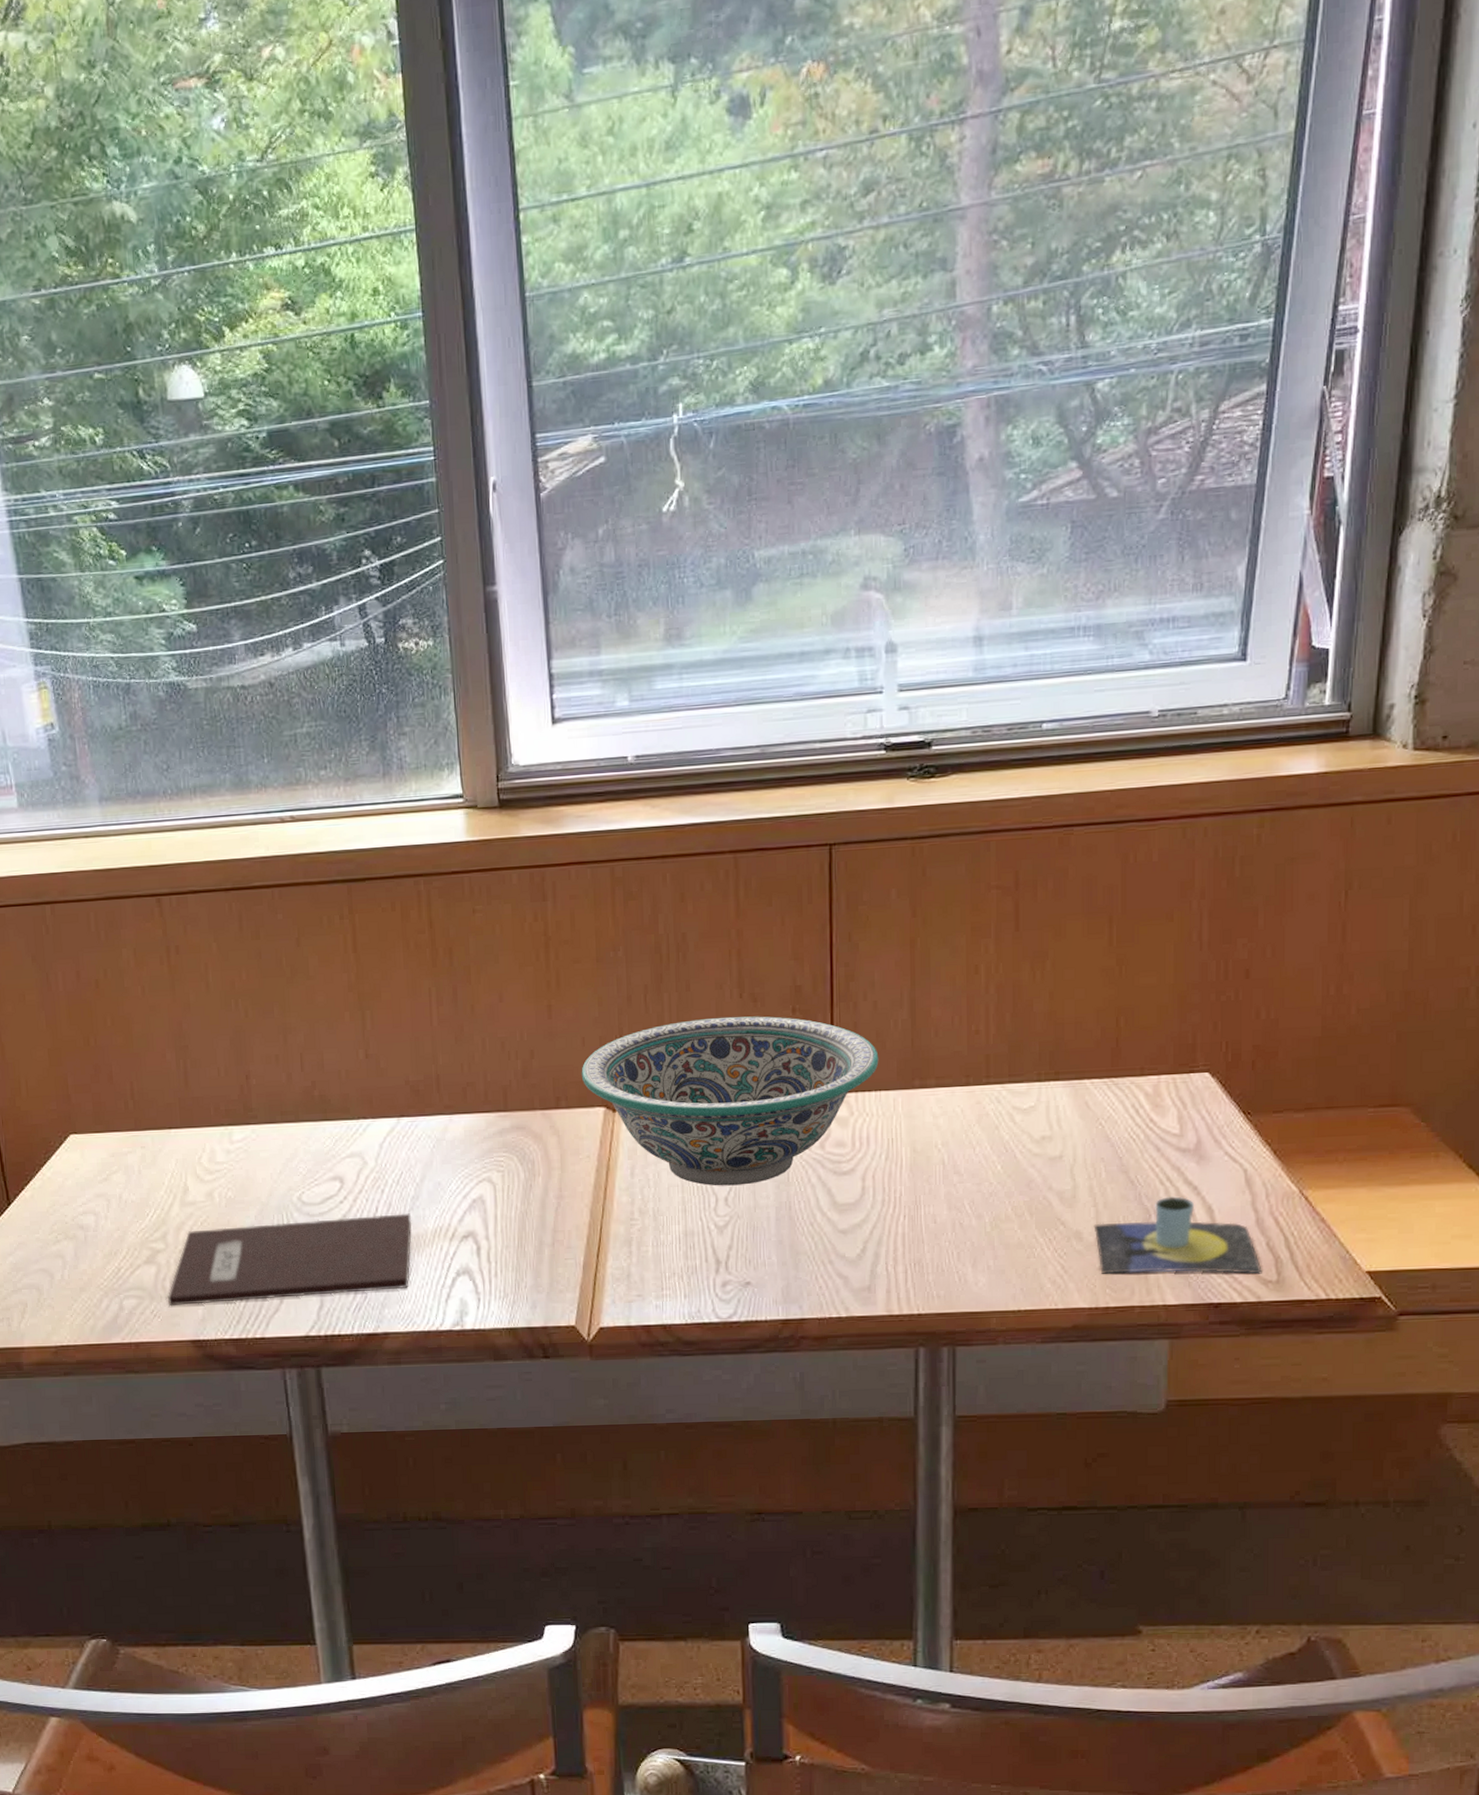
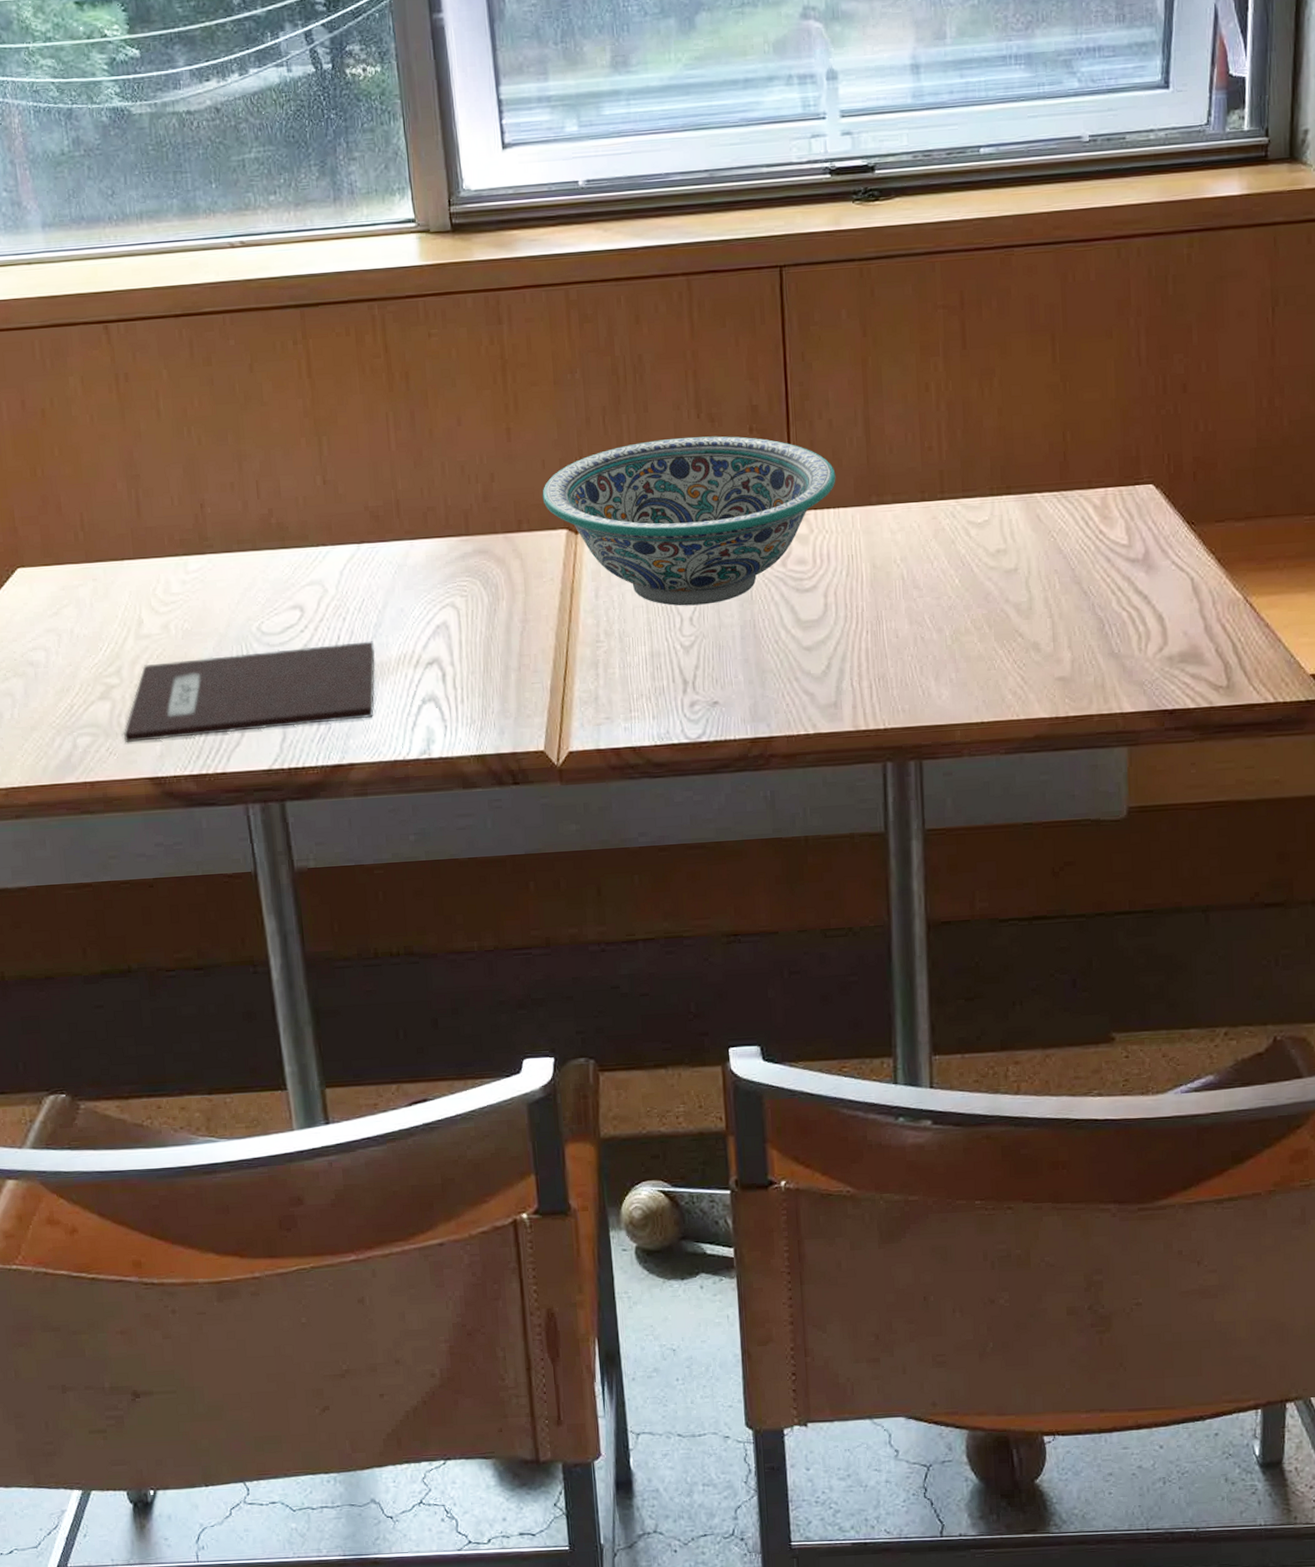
mug: present [1094,1196,1262,1275] -> none [1050,606,1213,684]

